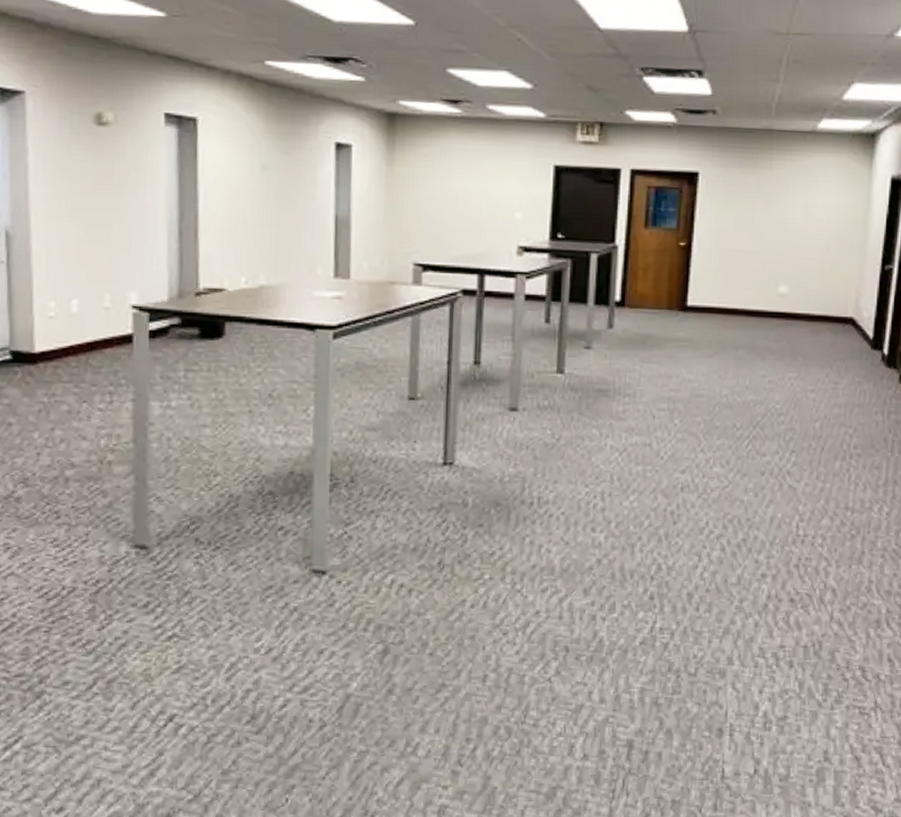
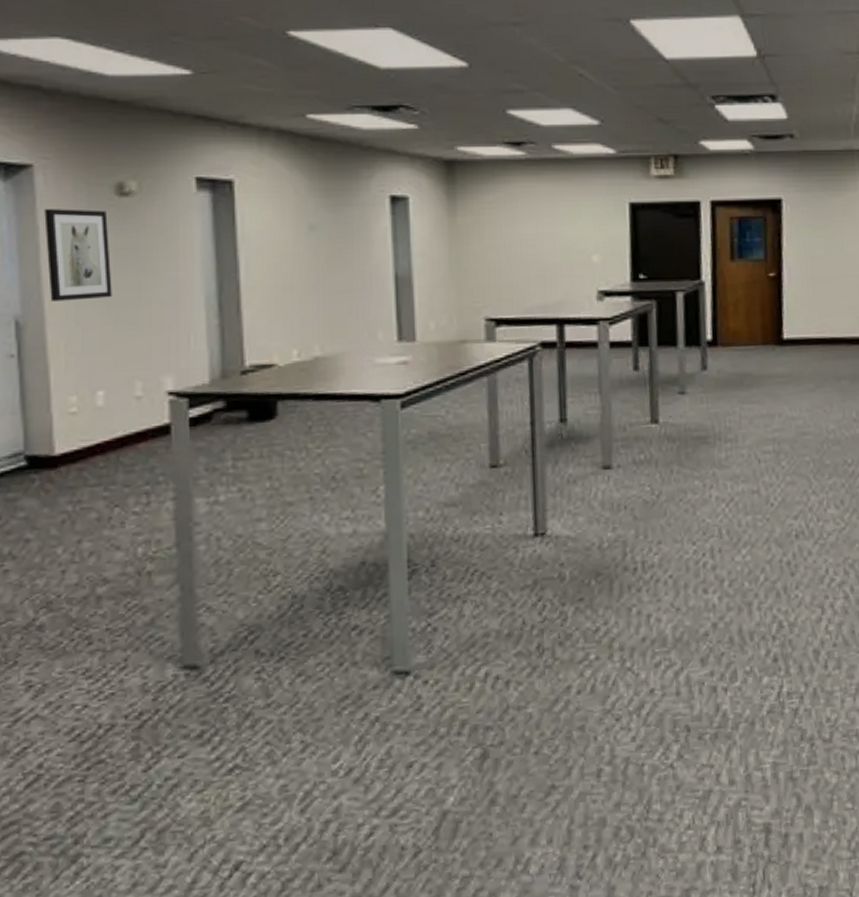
wall art: none [33,133,89,217] -> present [44,209,112,301]

